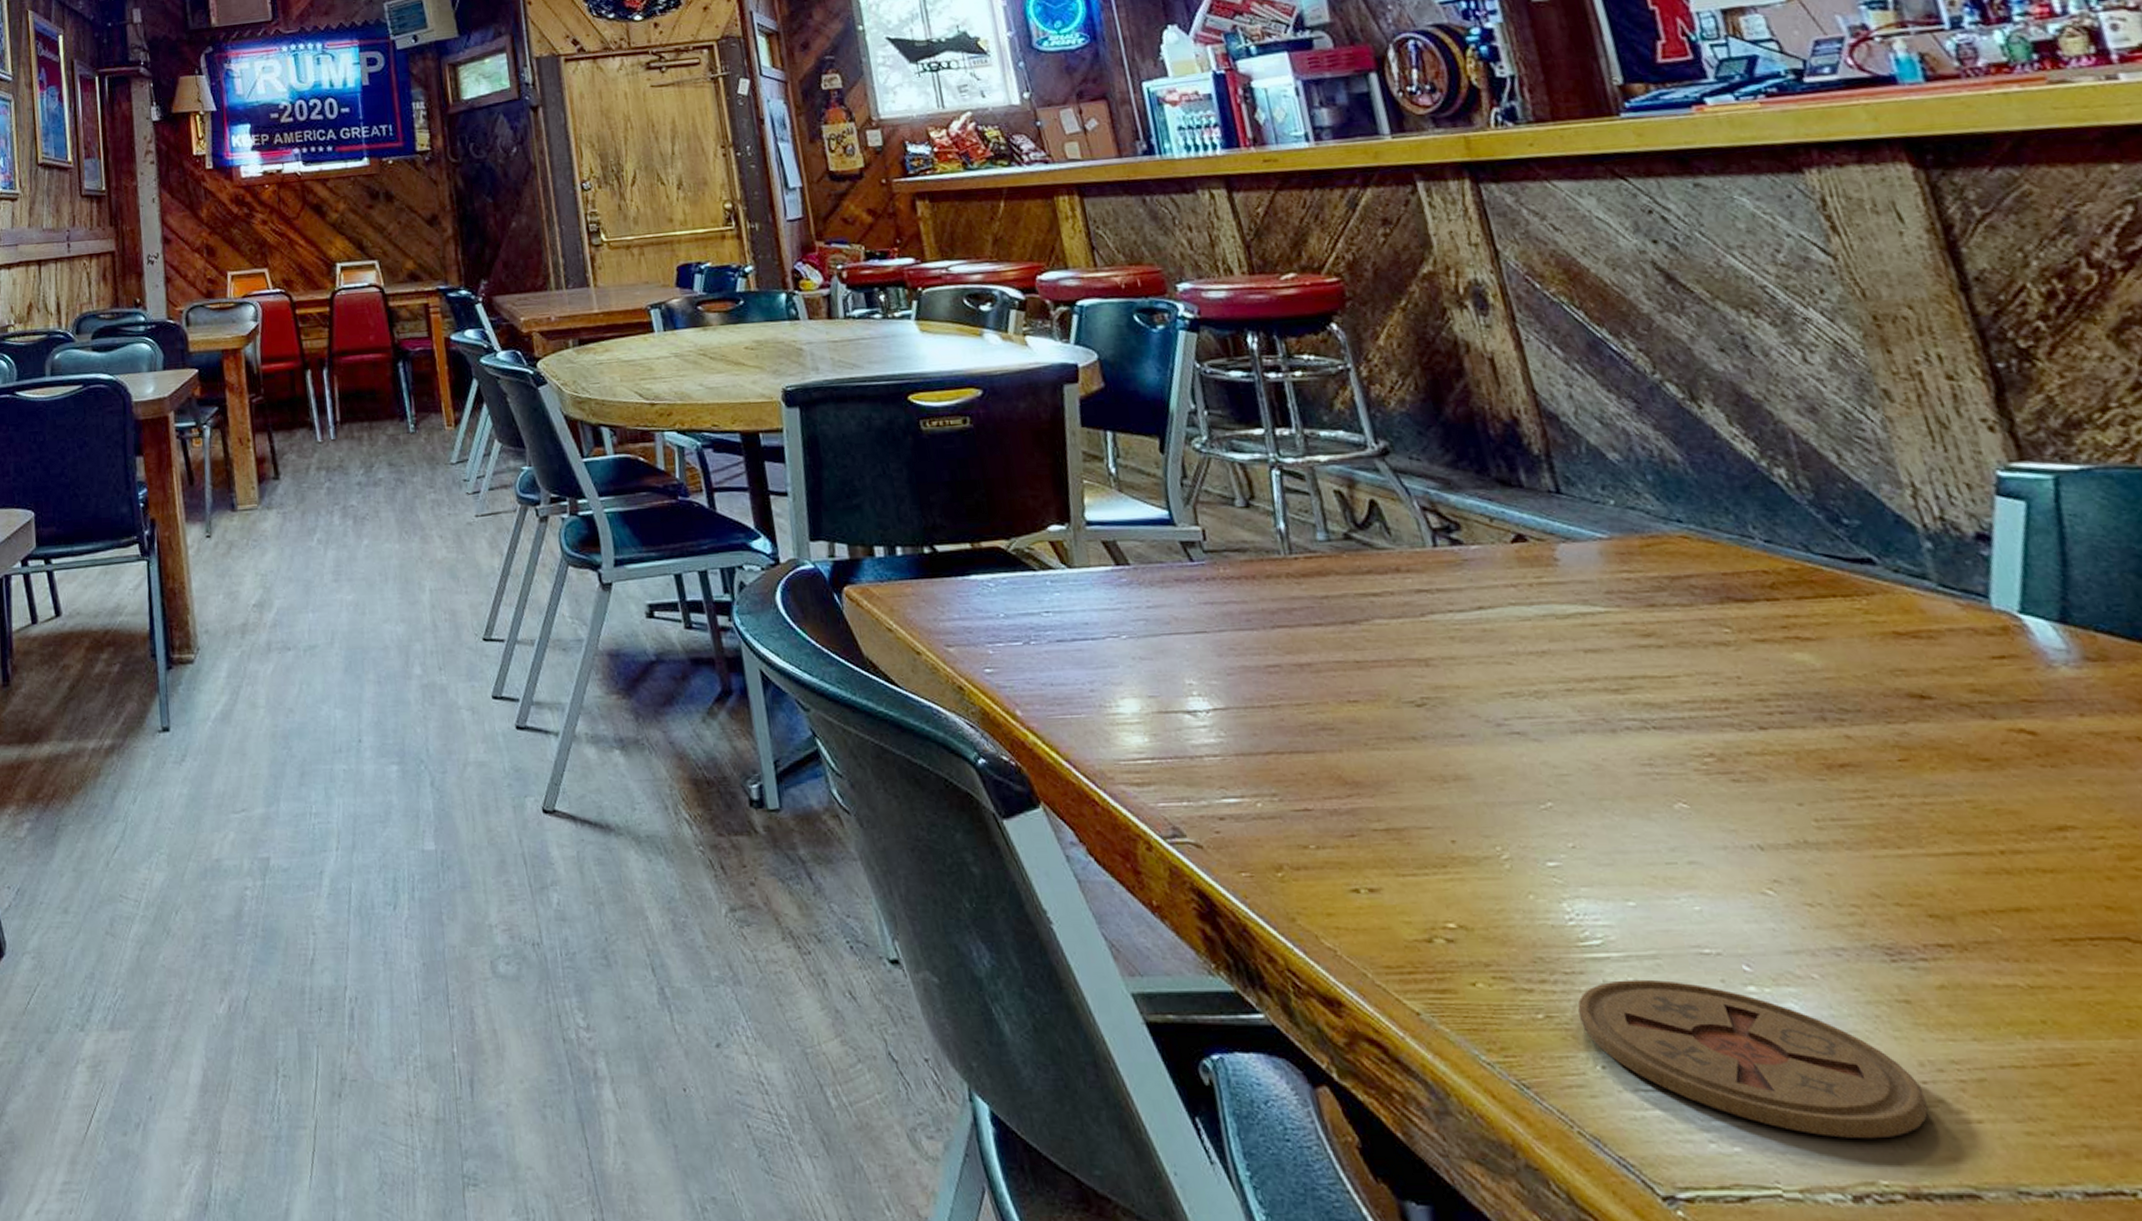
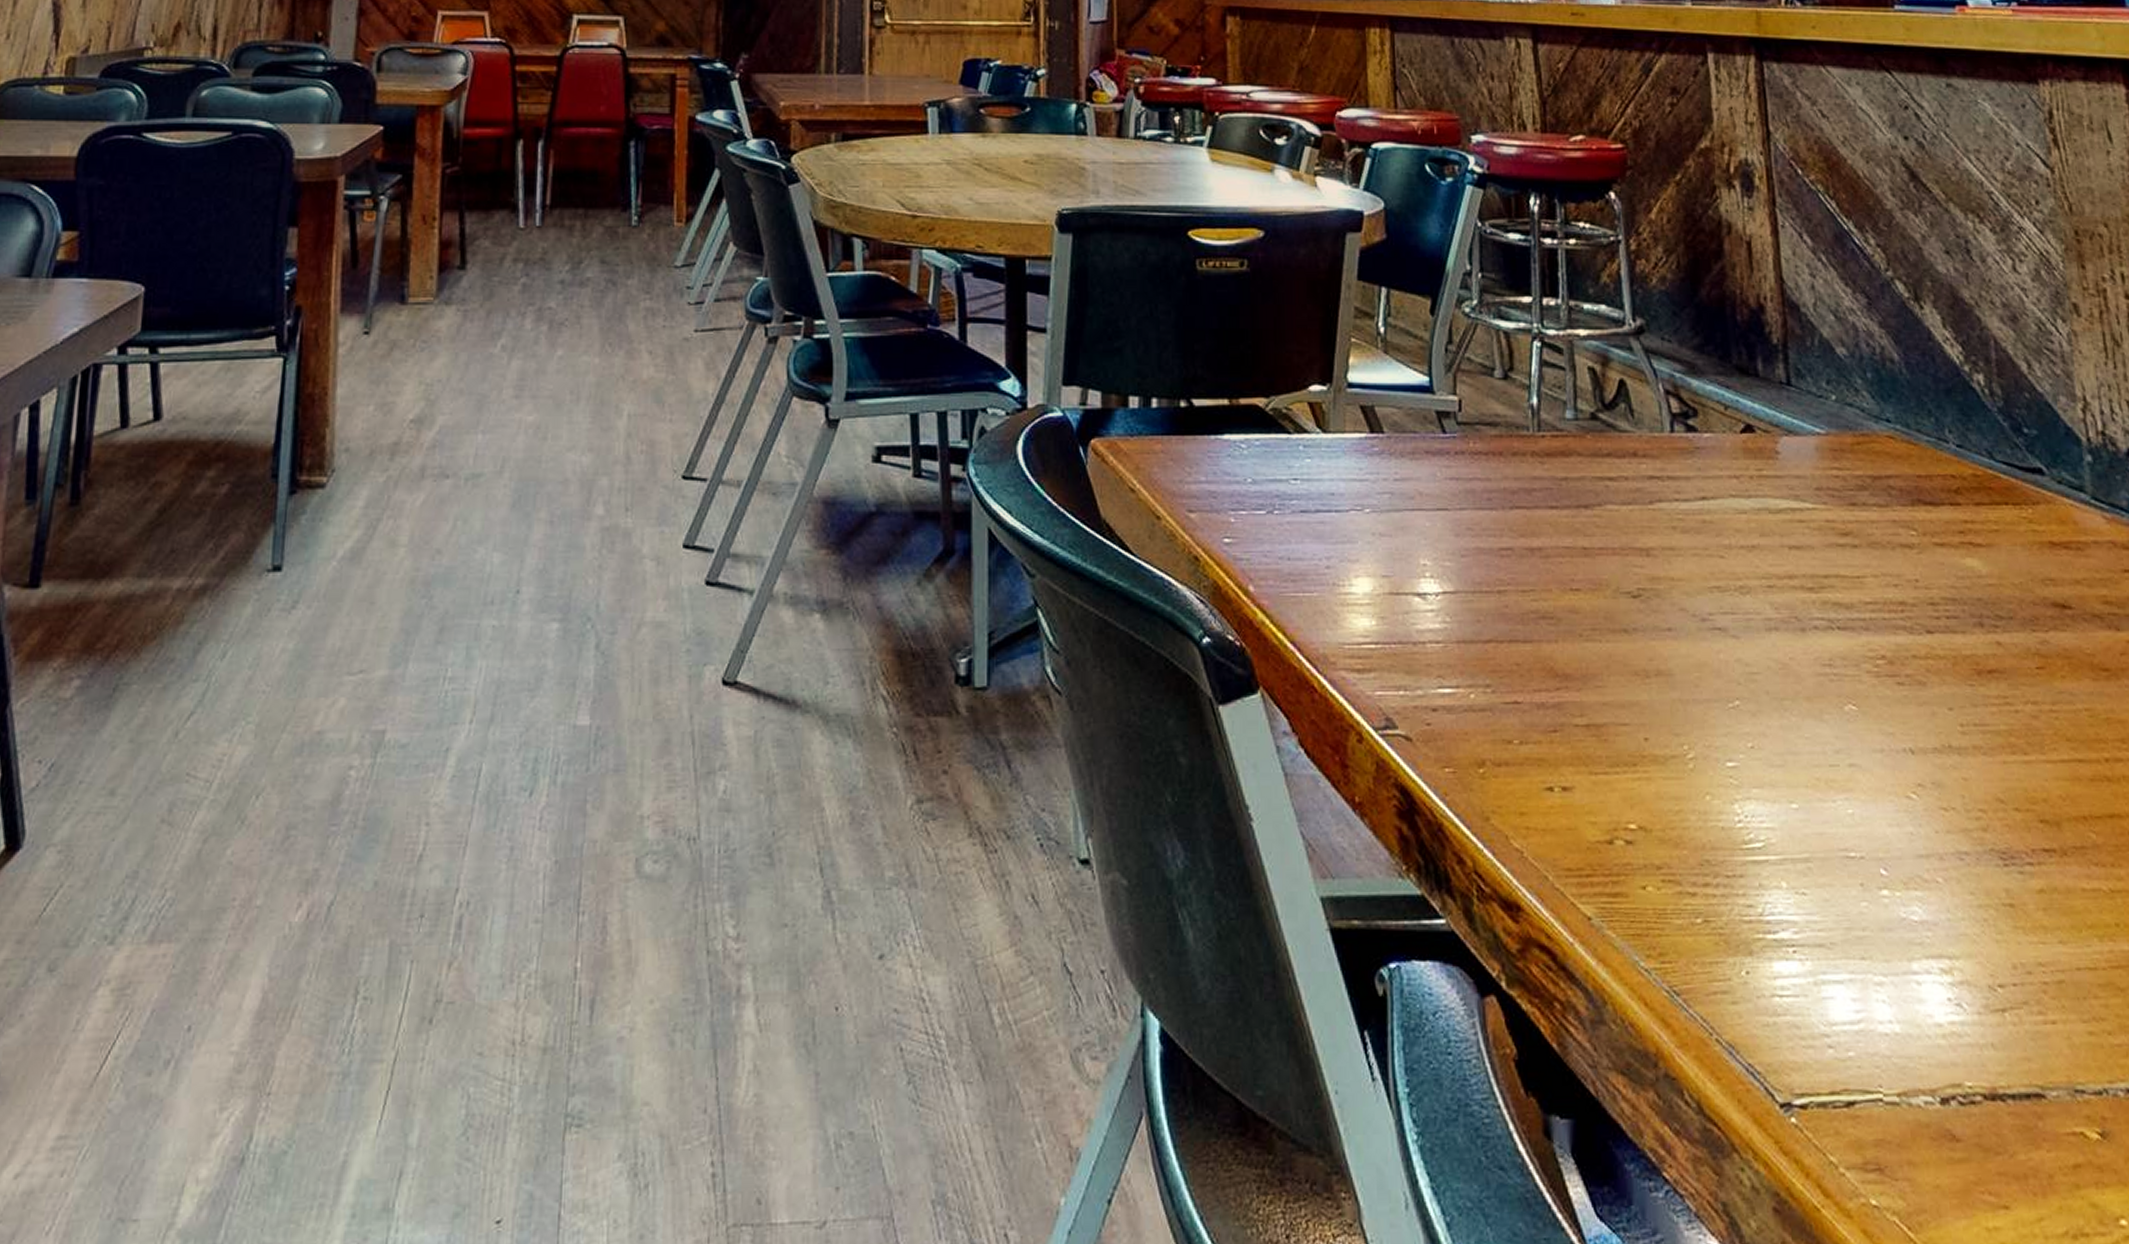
coaster: present [1577,979,1929,1139] -> none [1732,883,2014,1042]

